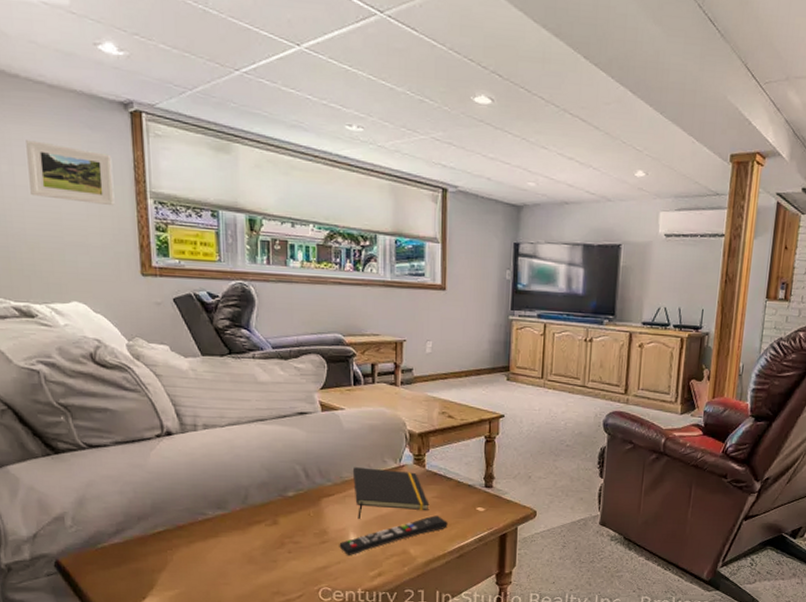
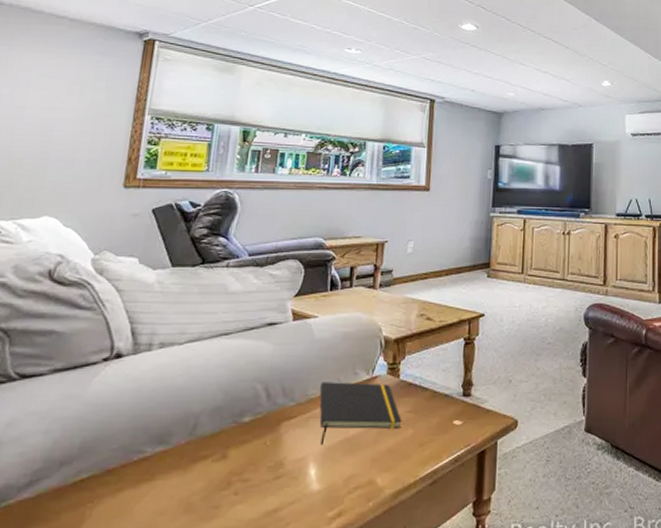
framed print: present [26,140,115,206] -> none [26,66,118,123]
remote control: present [339,515,448,556] -> none [295,434,421,494]

